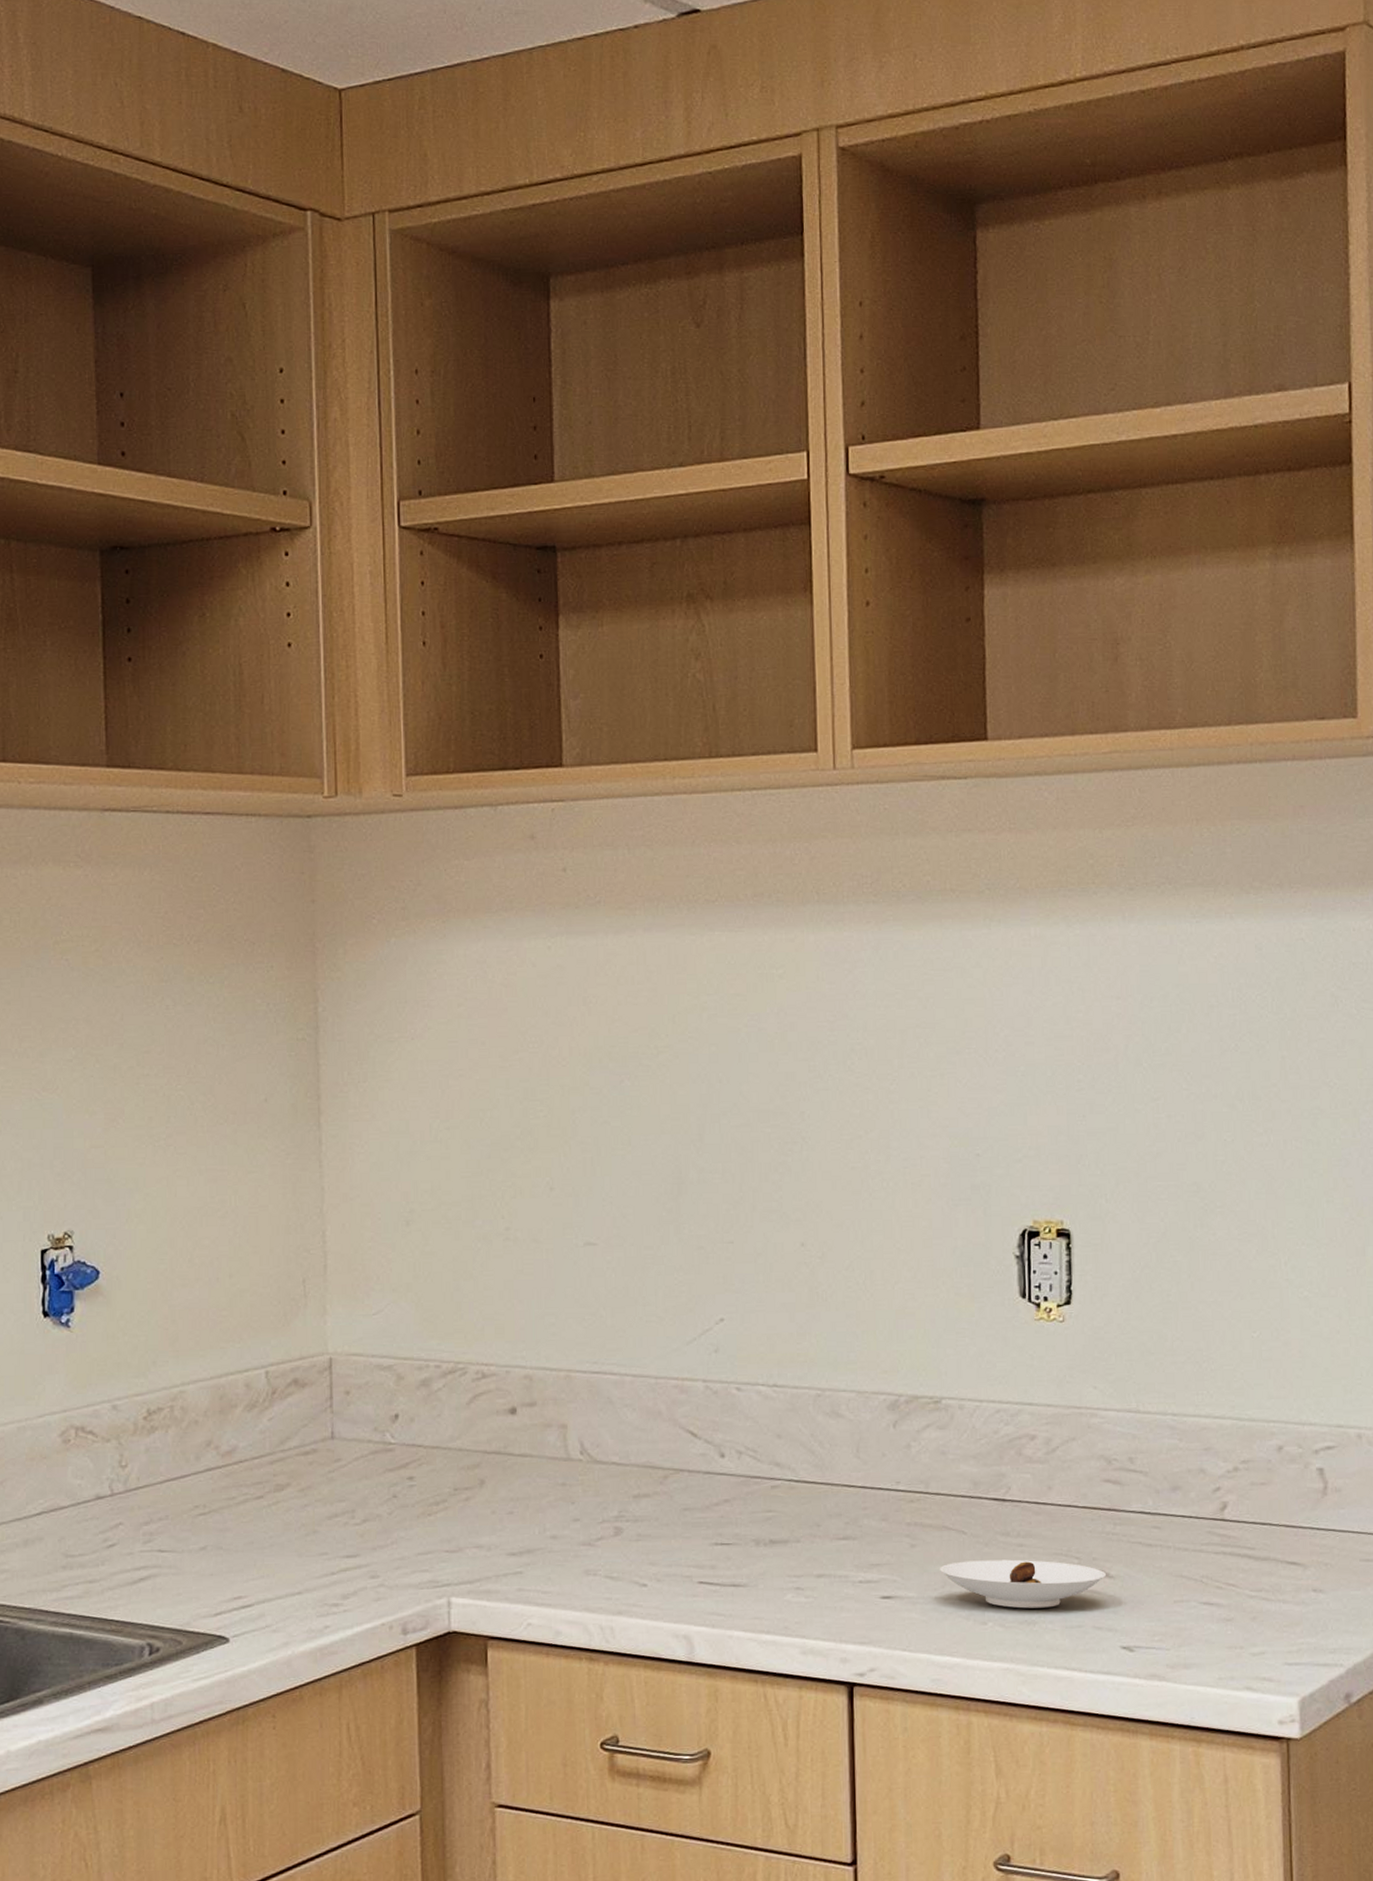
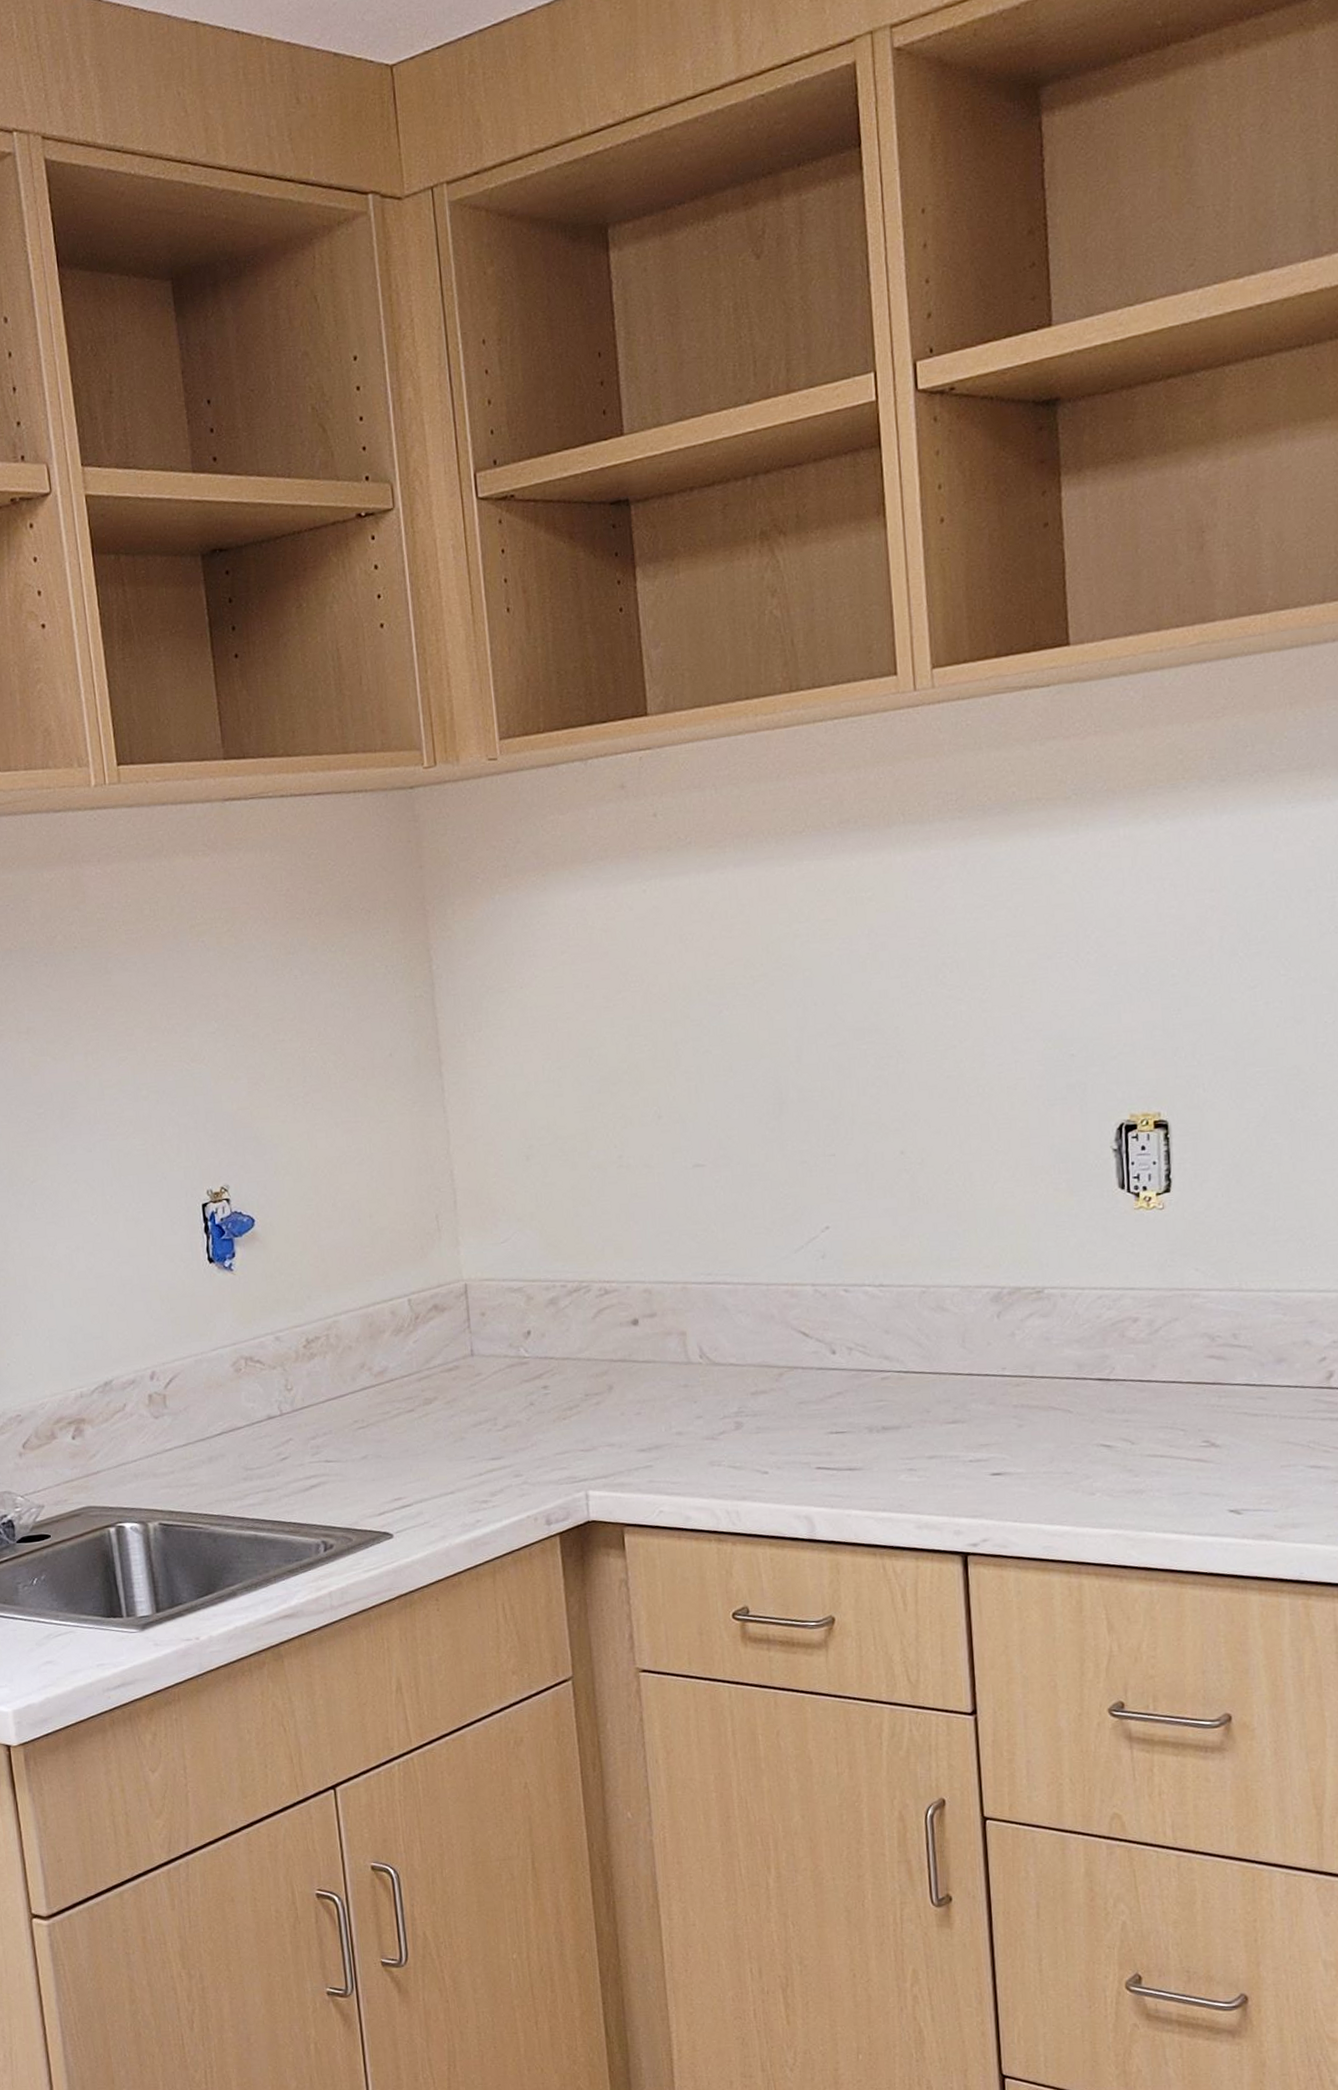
saucer: present [940,1559,1106,1609] -> none [1047,1434,1212,1479]

